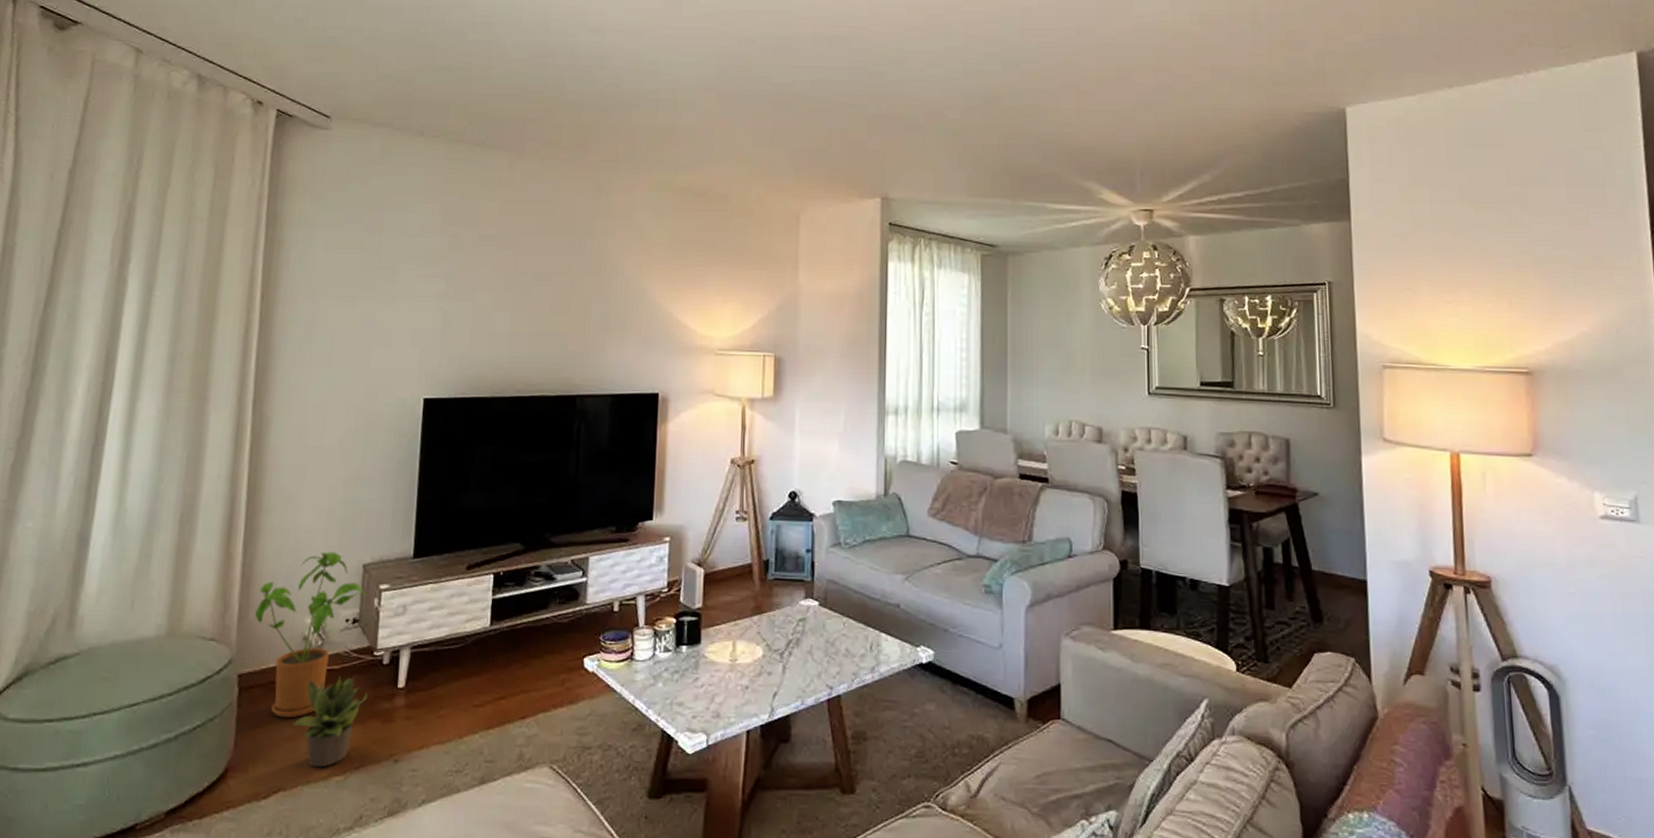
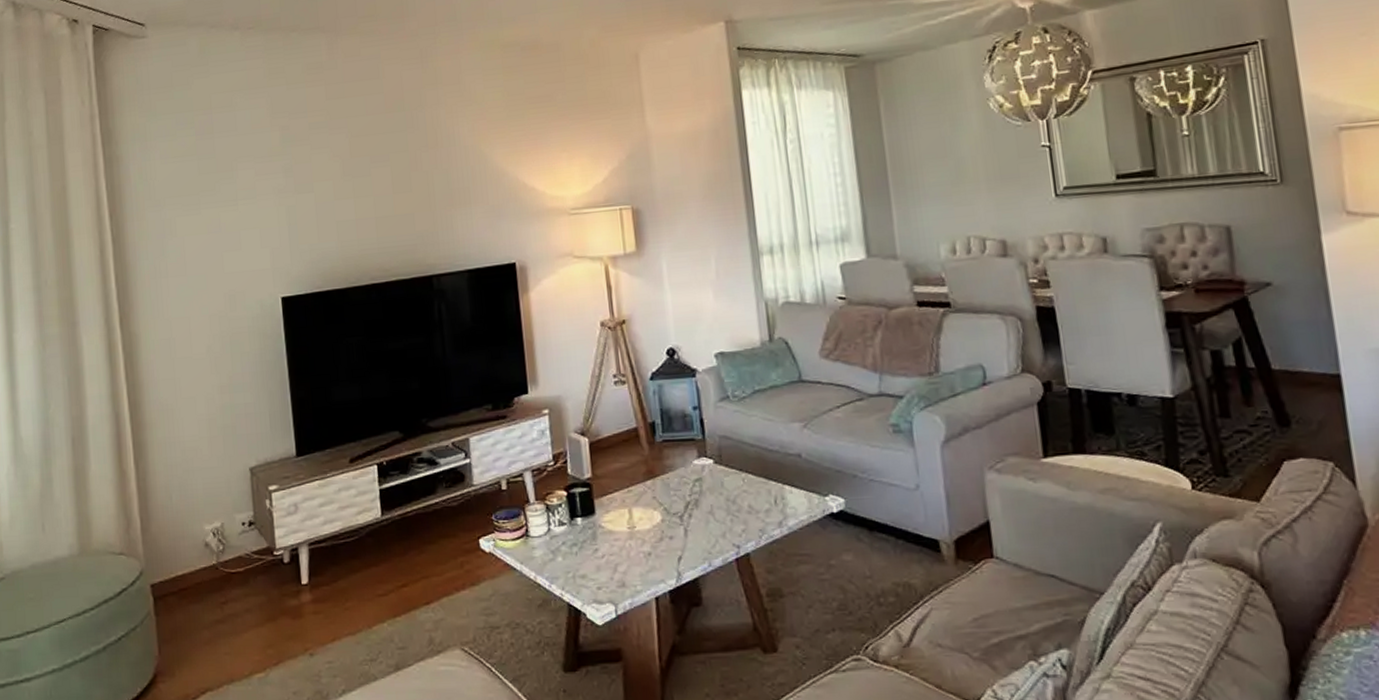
house plant: present [254,551,366,718] -> none [155,458,257,623]
potted plant: present [293,675,368,768] -> none [209,577,275,667]

